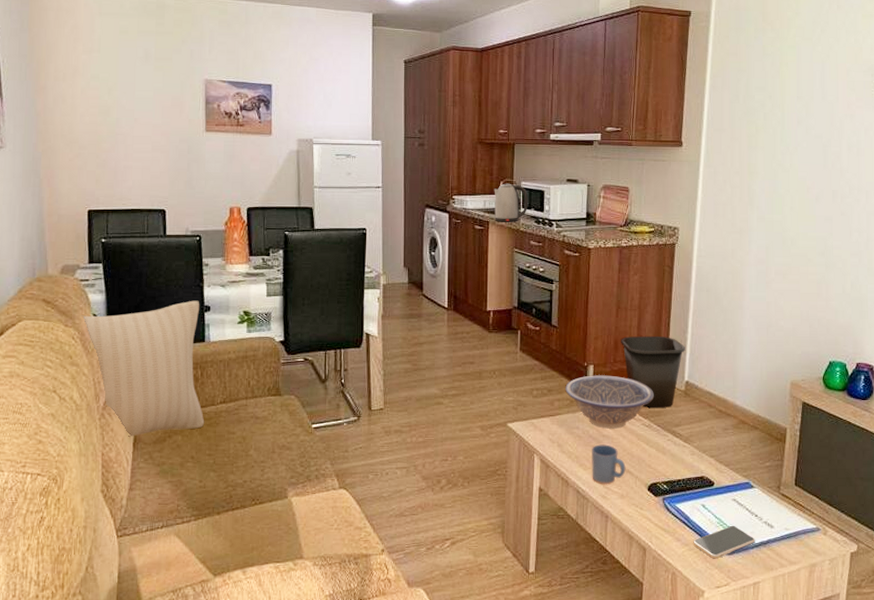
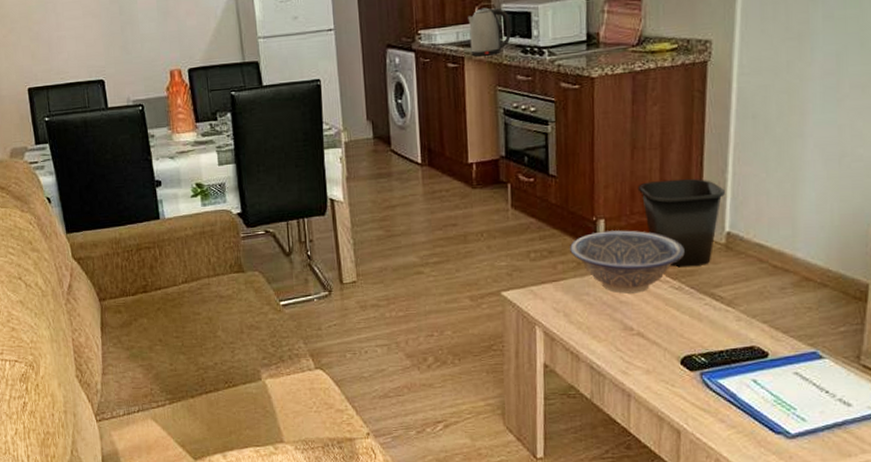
pillow: present [81,300,205,437] -> none [35,175,169,321]
mug: present [592,444,626,484] -> none [607,312,651,358]
smartphone: present [693,526,755,559] -> none [742,405,826,443]

